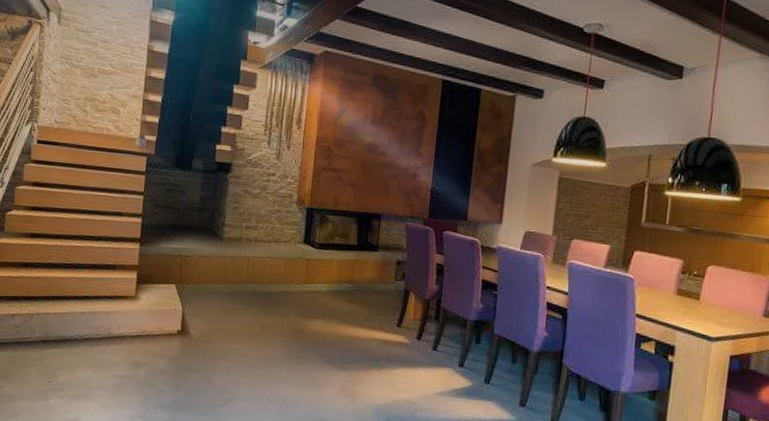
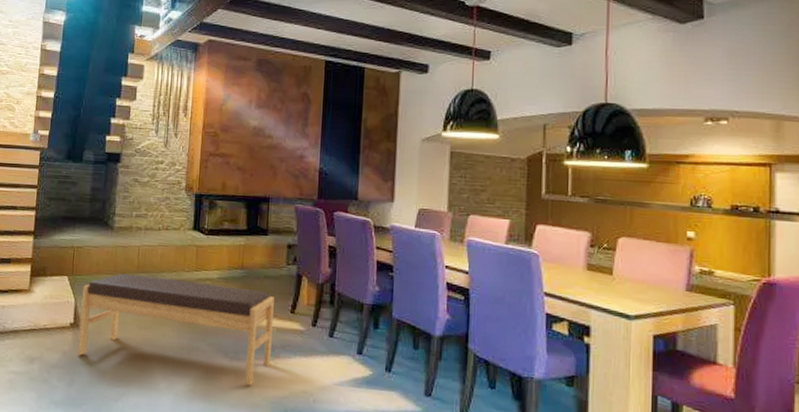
bench: none [185,283,382,394] -> present [78,273,274,386]

